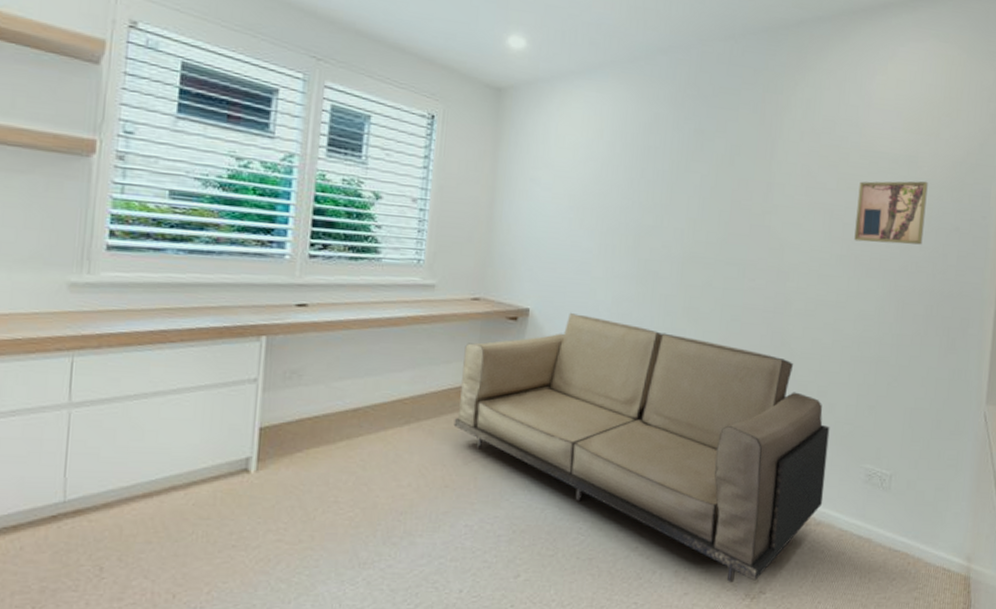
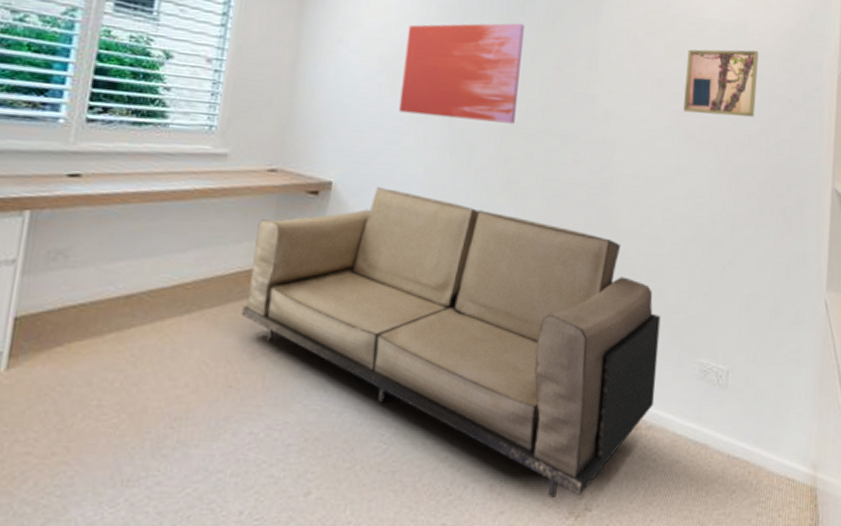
wall art: none [588,159,705,254] -> present [399,23,526,124]

